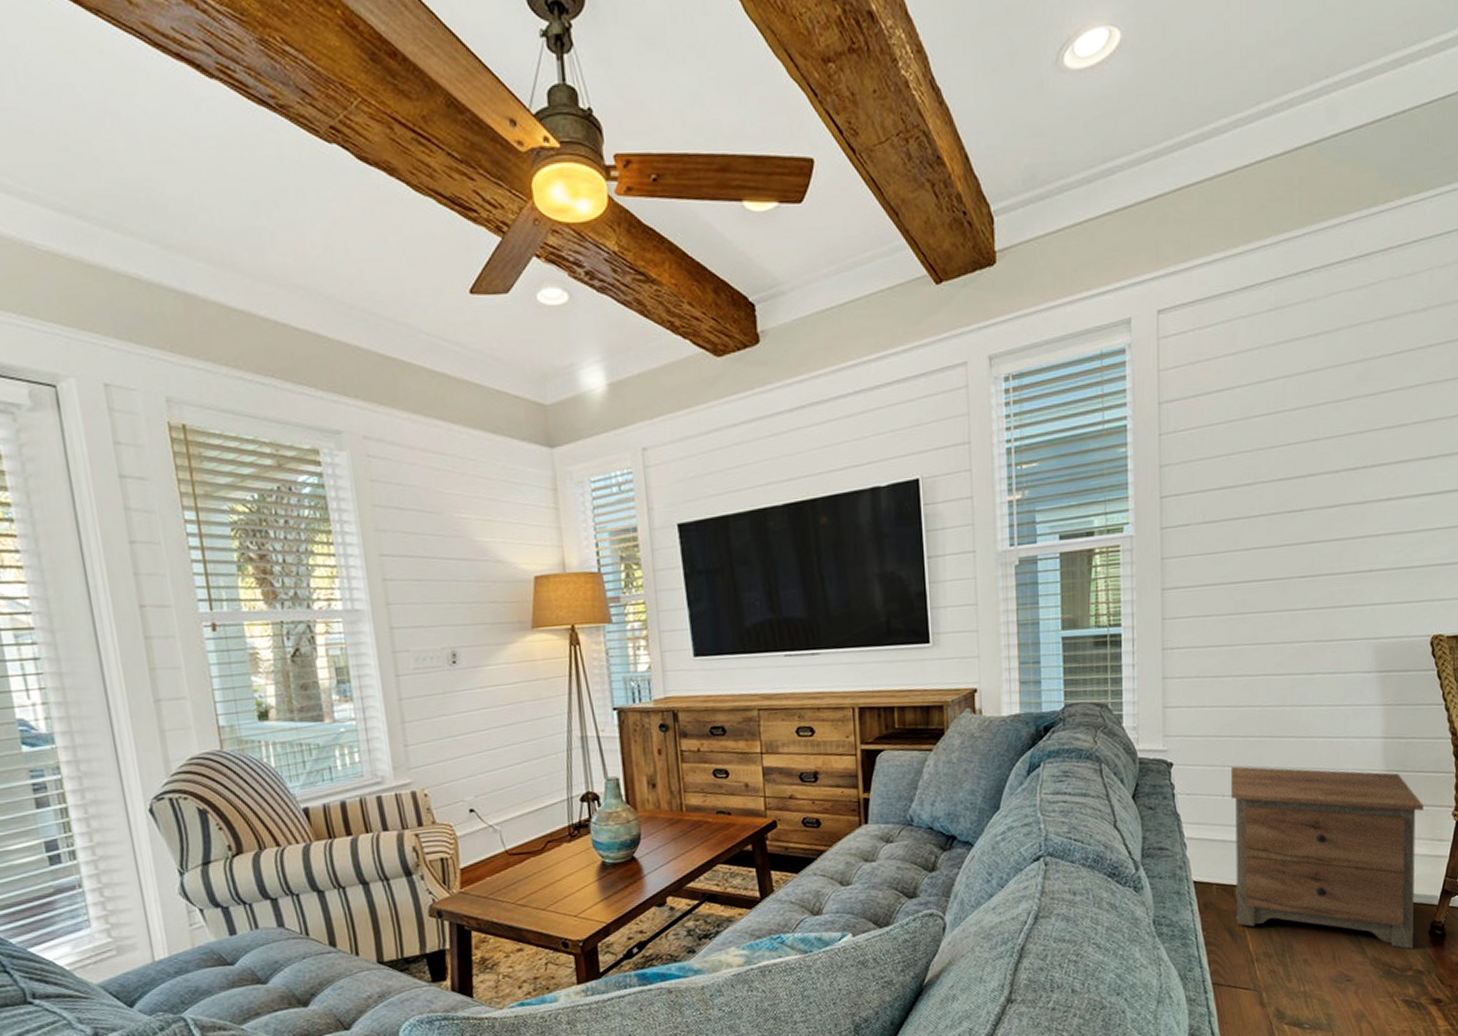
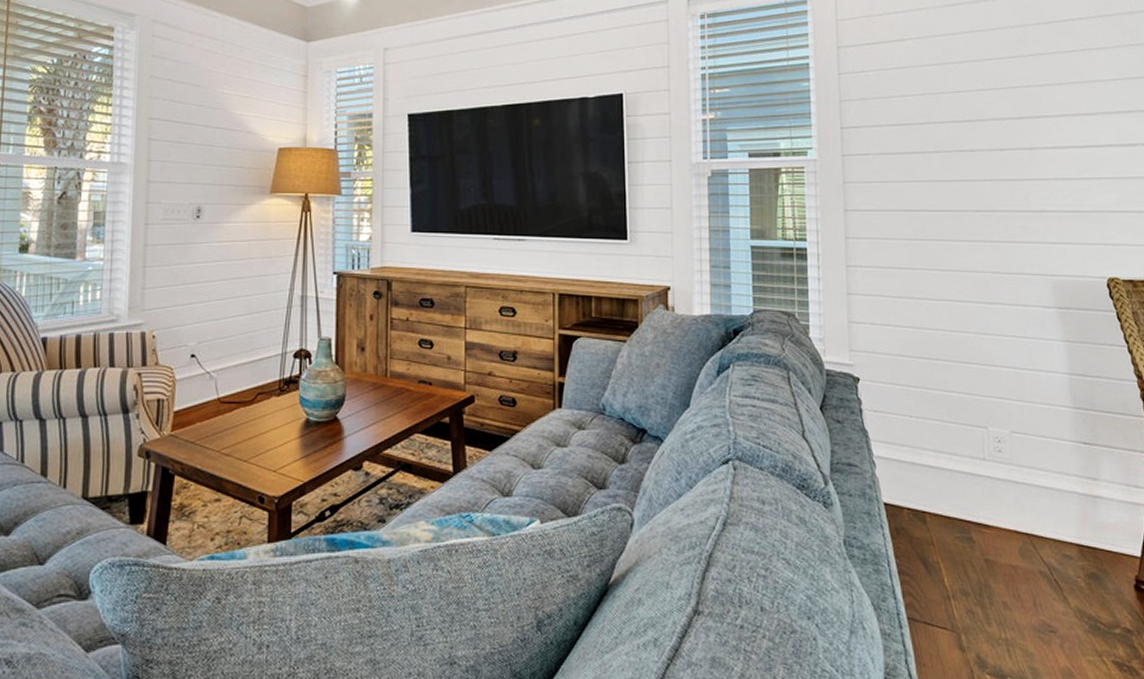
nightstand: present [1230,766,1423,949] -> none [917,387,1119,603]

